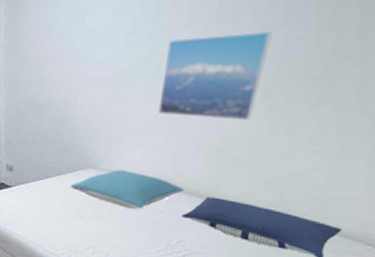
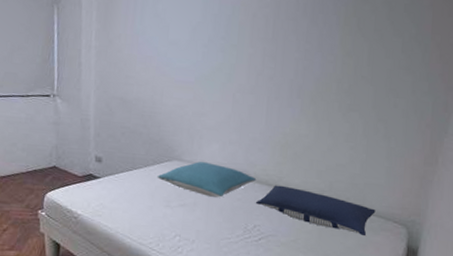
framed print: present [158,32,272,121] -> none [231,53,312,123]

